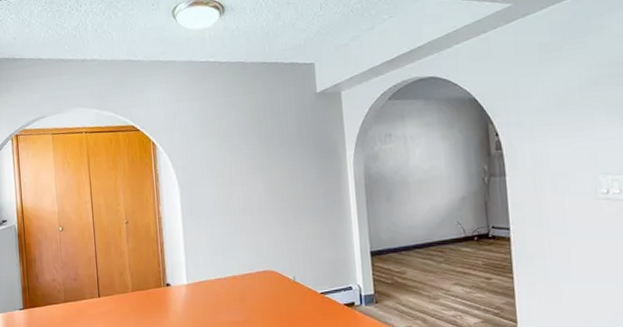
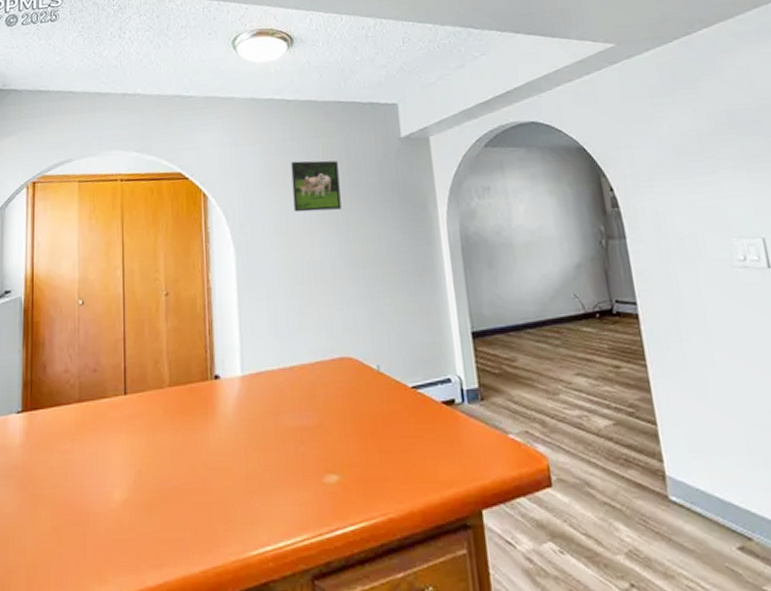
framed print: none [223,113,266,157] -> present [290,160,342,213]

